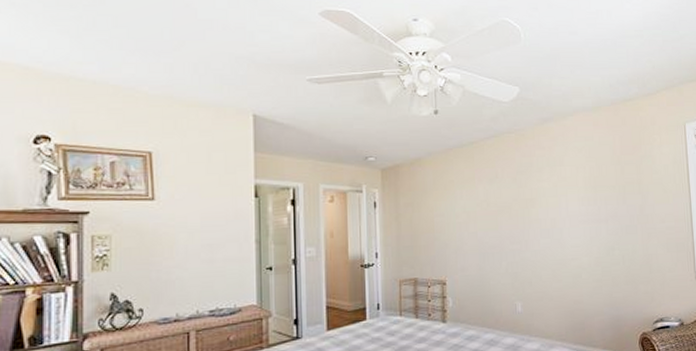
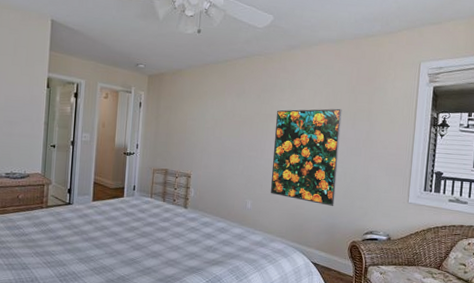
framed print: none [536,183,616,296] -> present [271,108,342,206]

